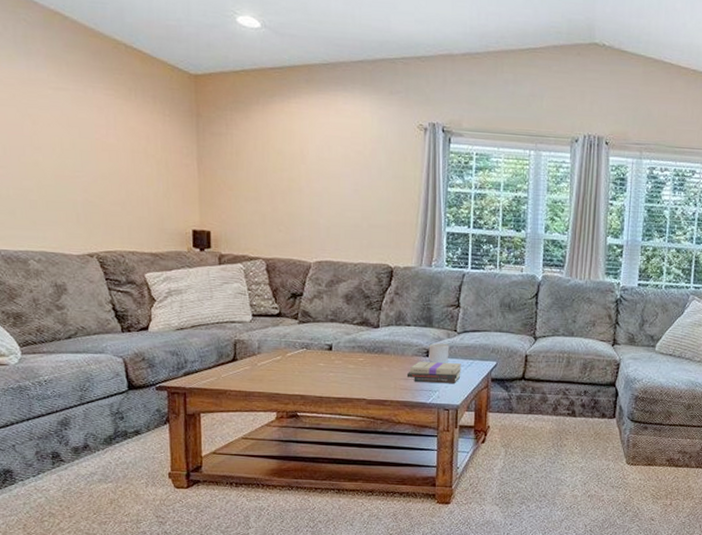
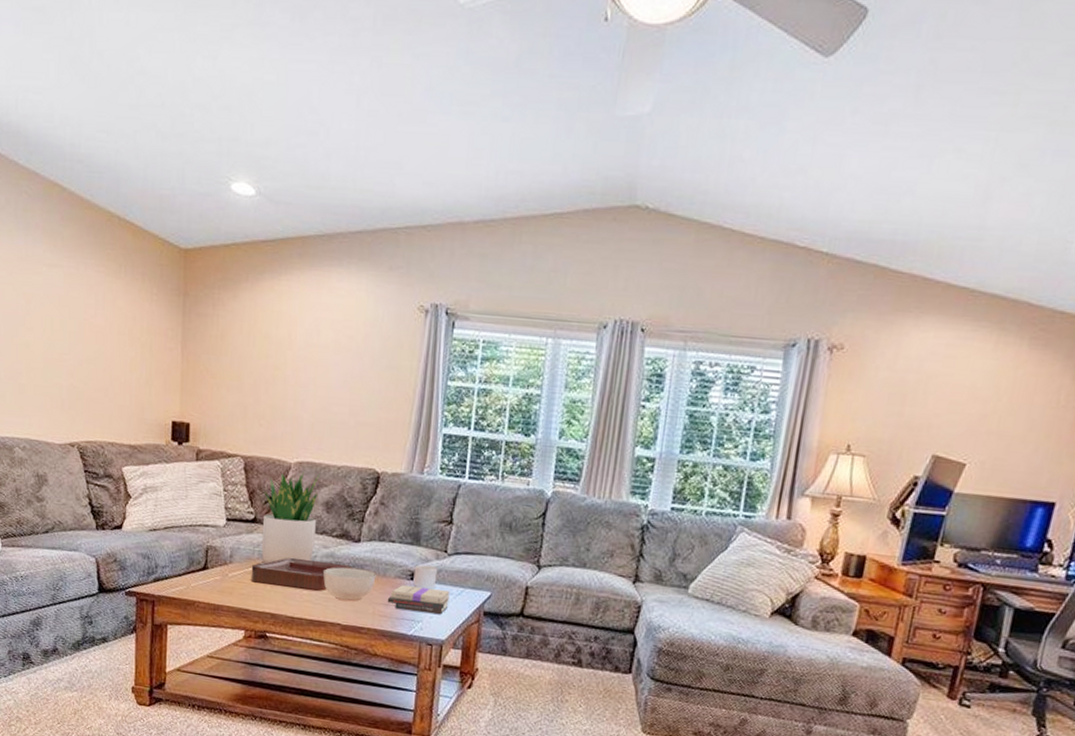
decorative tray: none [279,344,373,373] -> present [250,557,352,592]
planter: none [286,269,338,352] -> present [261,471,320,563]
bowl: none [346,349,396,379] -> present [322,566,376,602]

